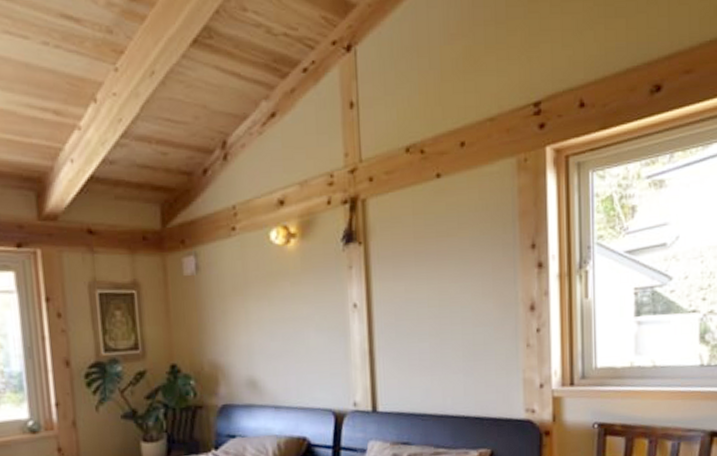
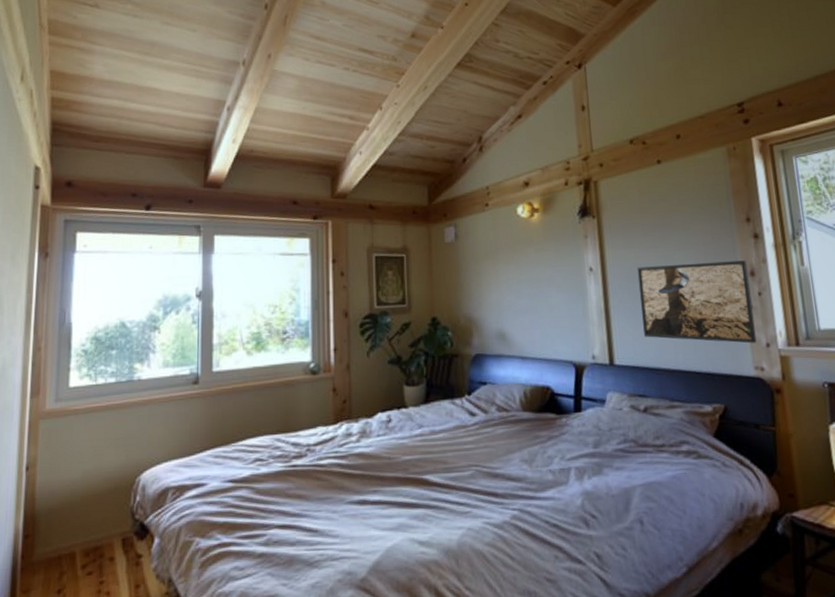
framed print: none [407,293,530,385] -> present [637,260,757,344]

